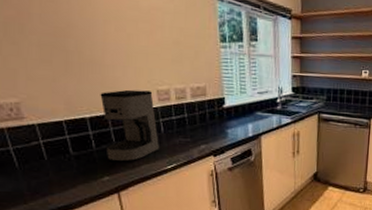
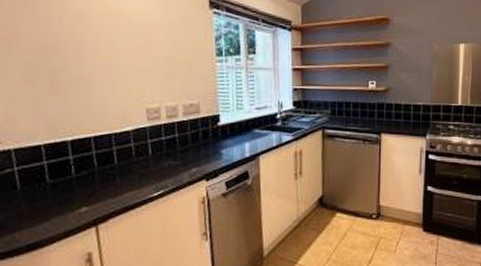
coffee maker: present [100,89,159,162] -> none [85,109,146,190]

